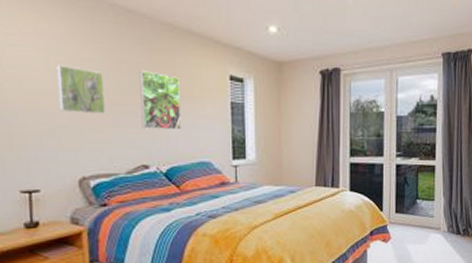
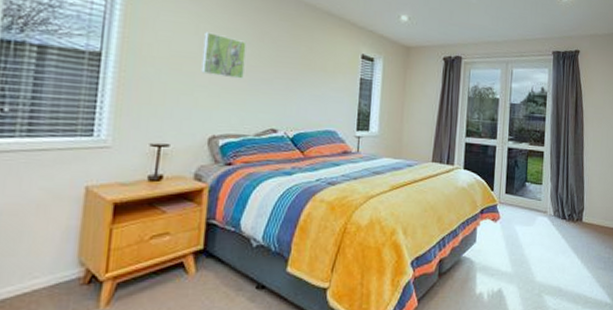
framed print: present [139,70,181,130] -> none [275,43,316,100]

